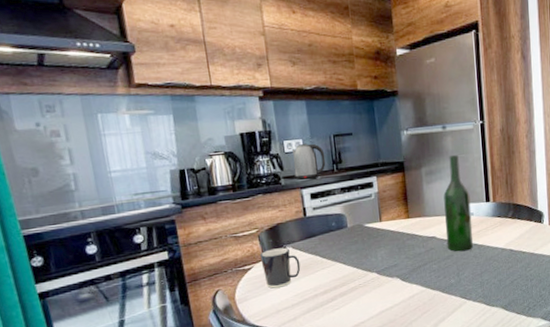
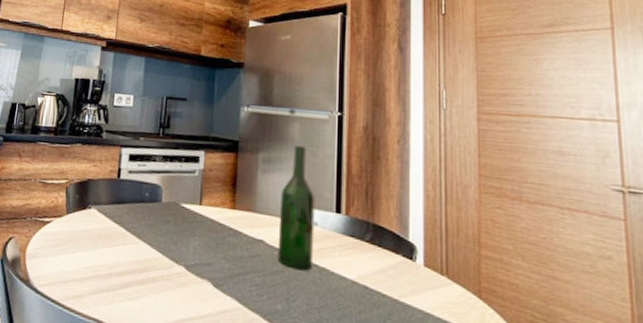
mug: present [260,247,301,289] -> none [61,205,102,254]
kettle: present [291,143,326,180] -> none [117,99,154,139]

